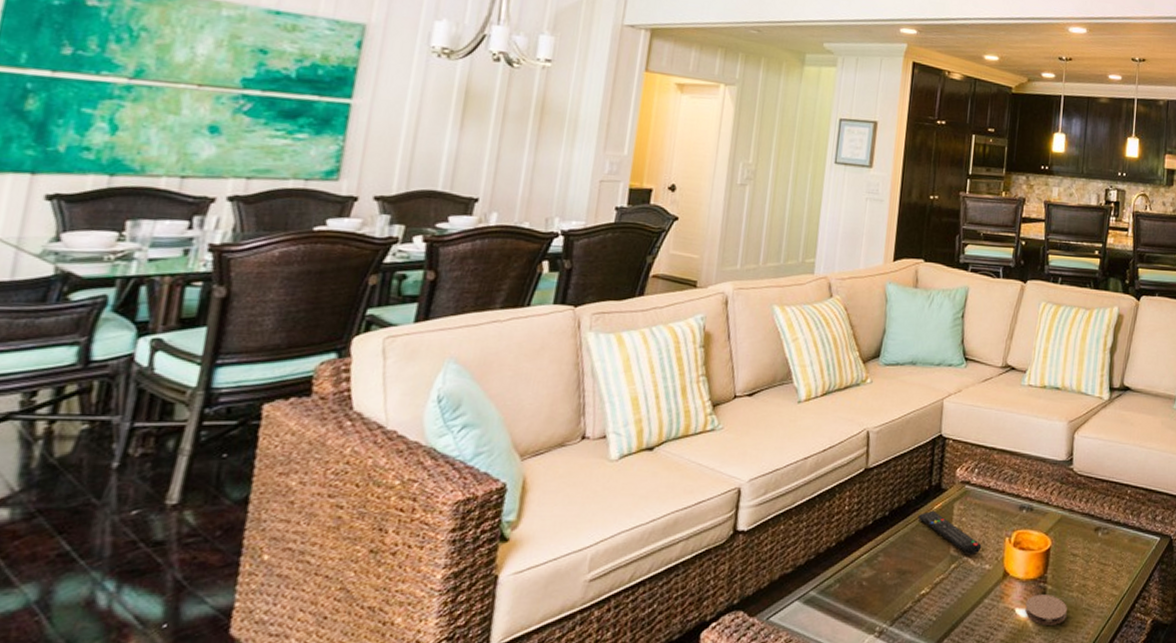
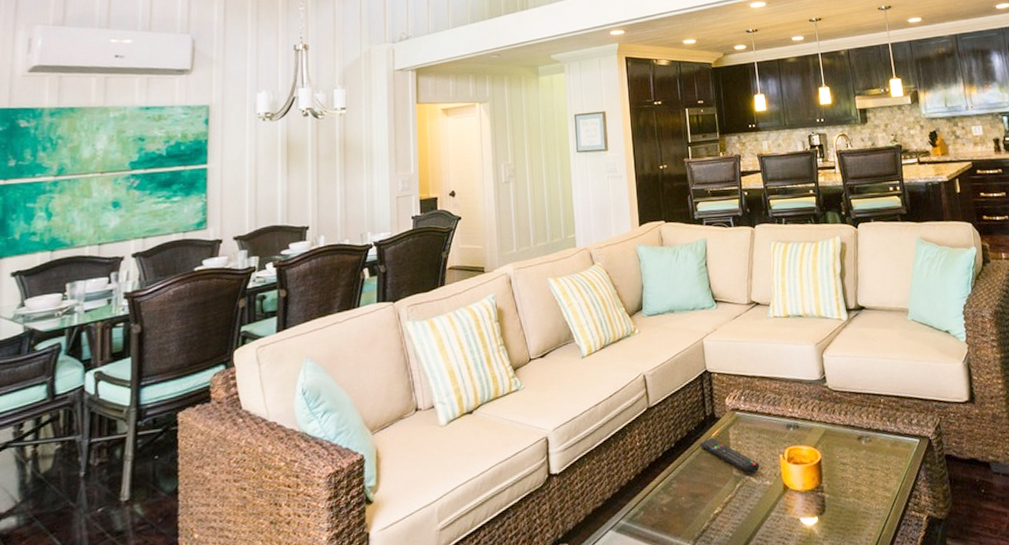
coaster: present [1025,594,1067,625] -> none [808,502,848,531]

